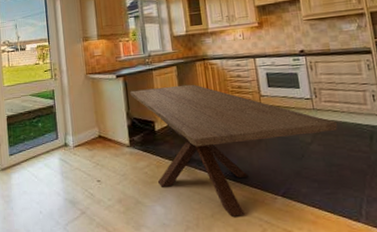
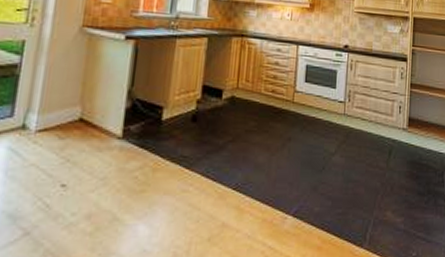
dining table: present [129,84,338,217] -> none [138,60,364,241]

